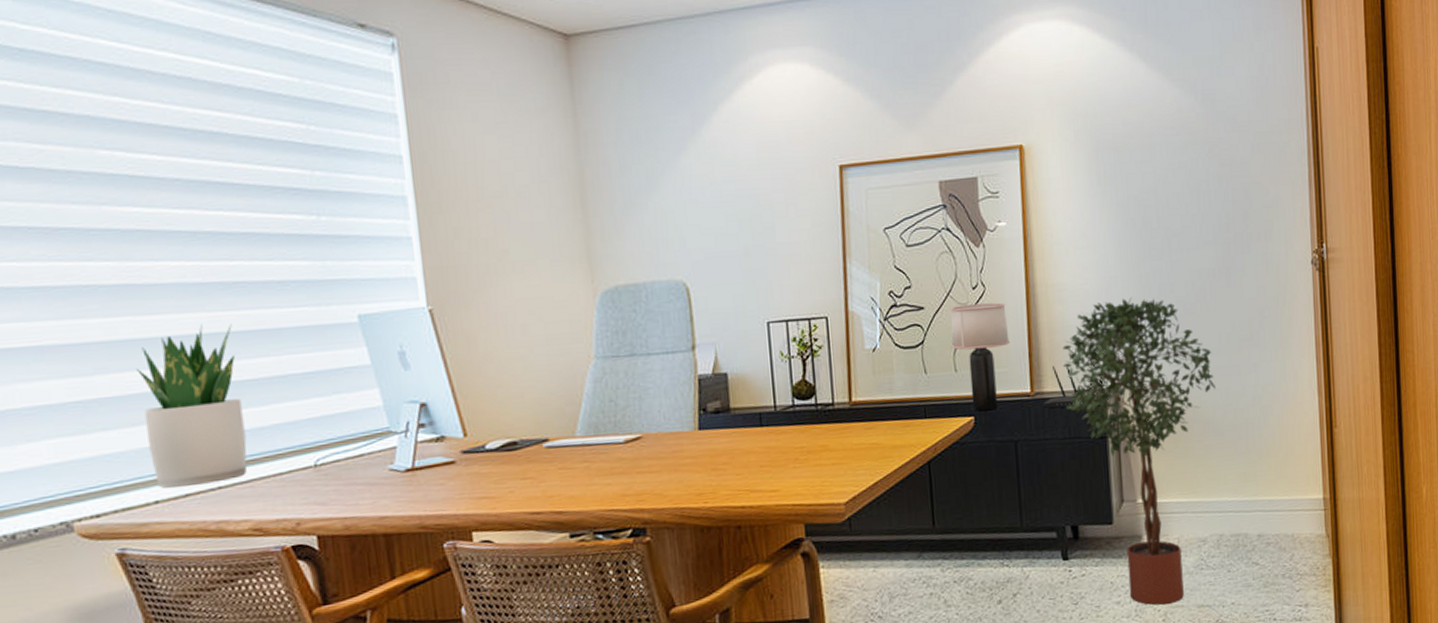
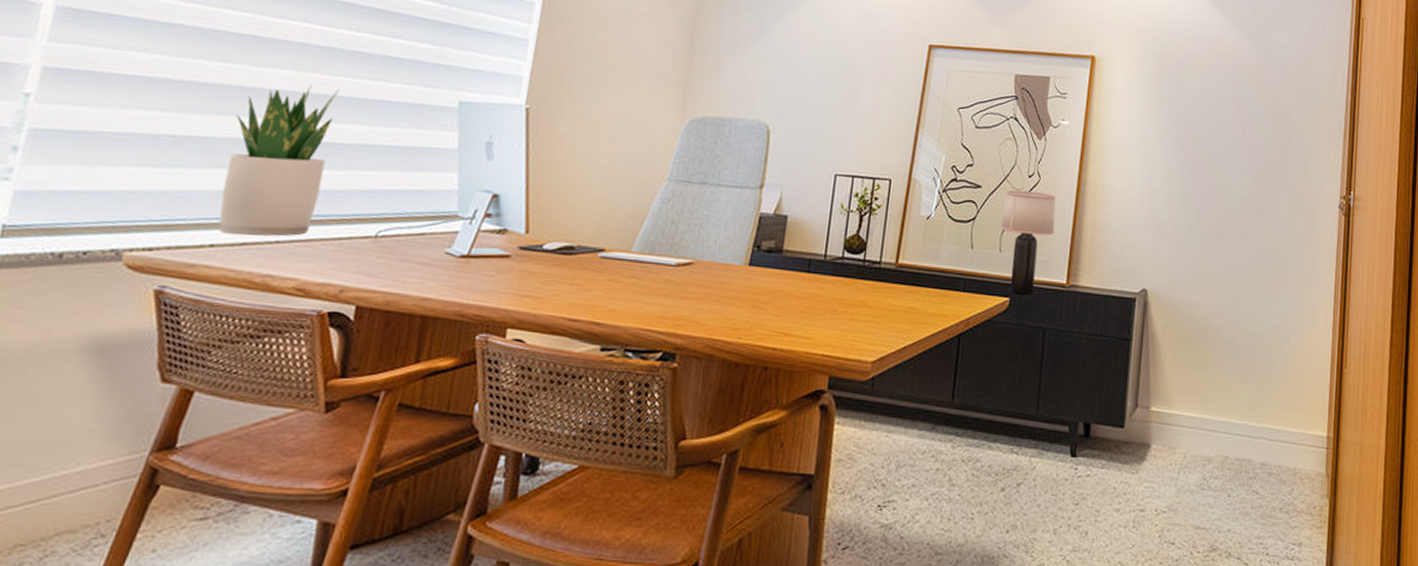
wifi router: present [1043,365,1109,409] -> none [1076,262,1138,306]
potted tree: present [1062,297,1217,605] -> none [1096,210,1239,520]

